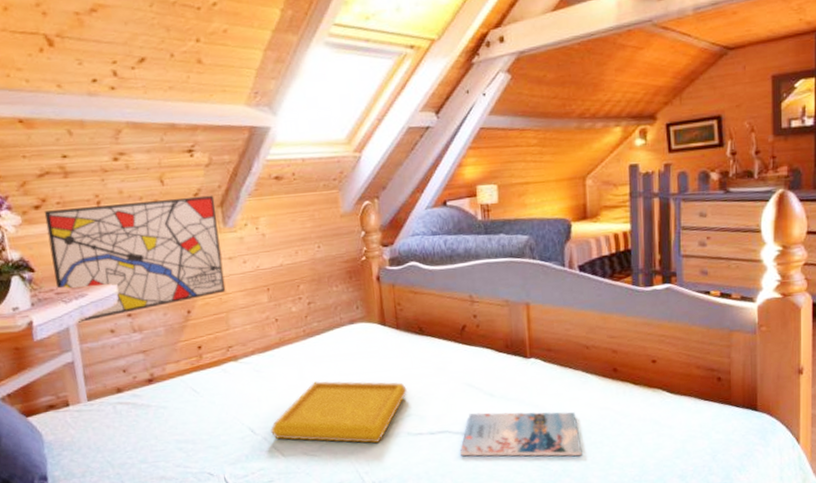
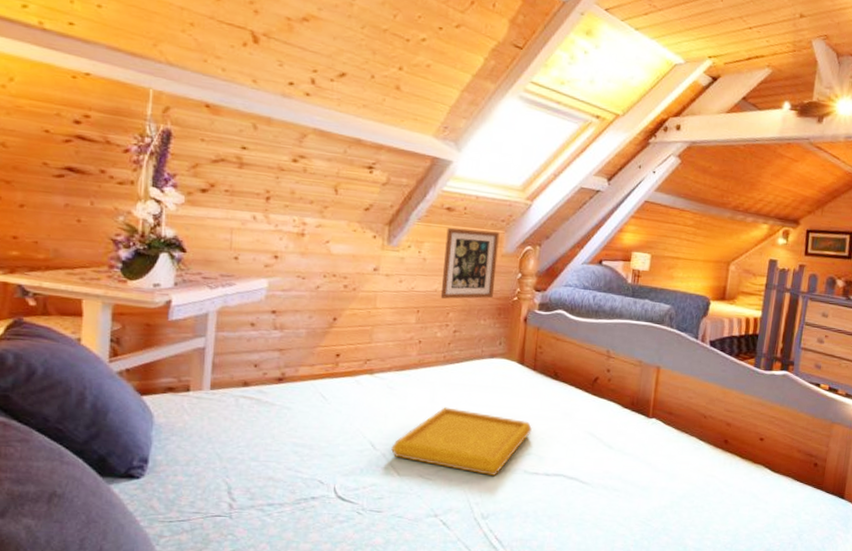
wall art: present [44,195,226,323] -> none [204,196,384,311]
wall art: none [279,192,340,272] -> present [440,227,500,299]
magazine: present [460,412,582,457] -> none [571,461,684,517]

